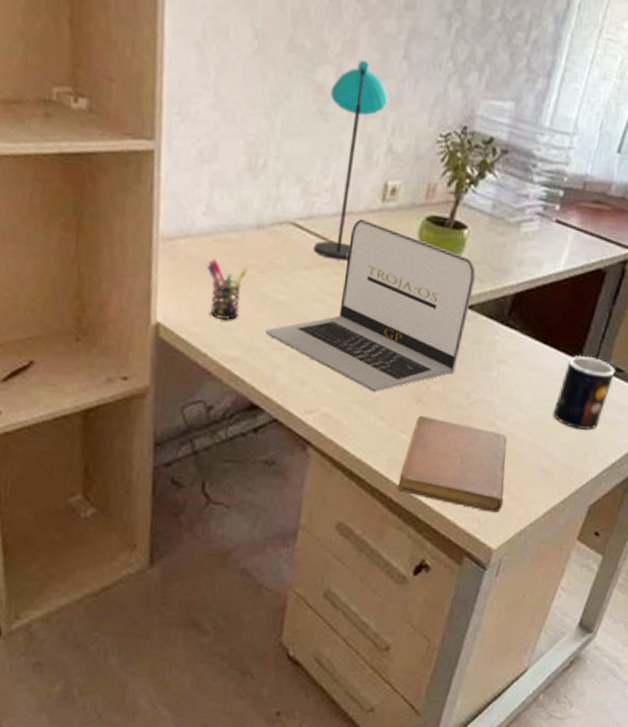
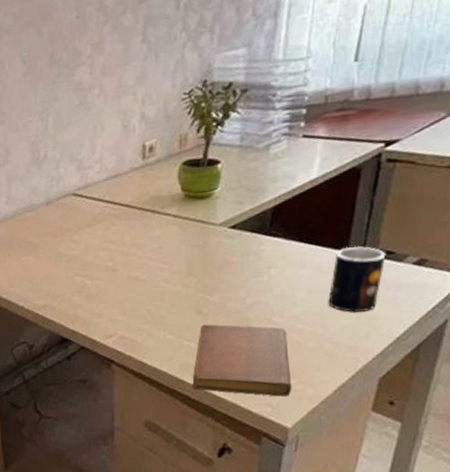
pen holder: present [206,258,248,320] -> none [13,234,44,279]
laptop: present [265,218,476,392] -> none [65,177,234,312]
desk lamp: present [313,60,388,261] -> none [88,53,135,215]

